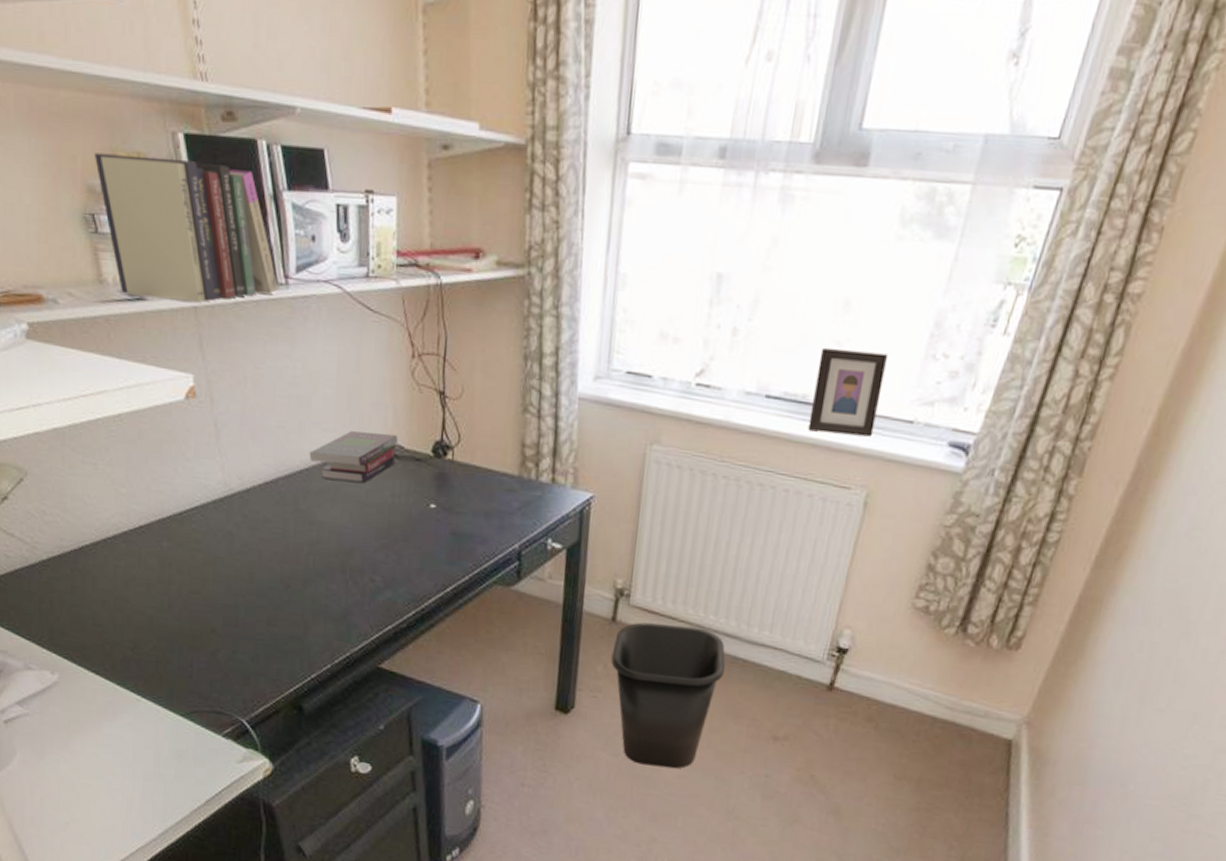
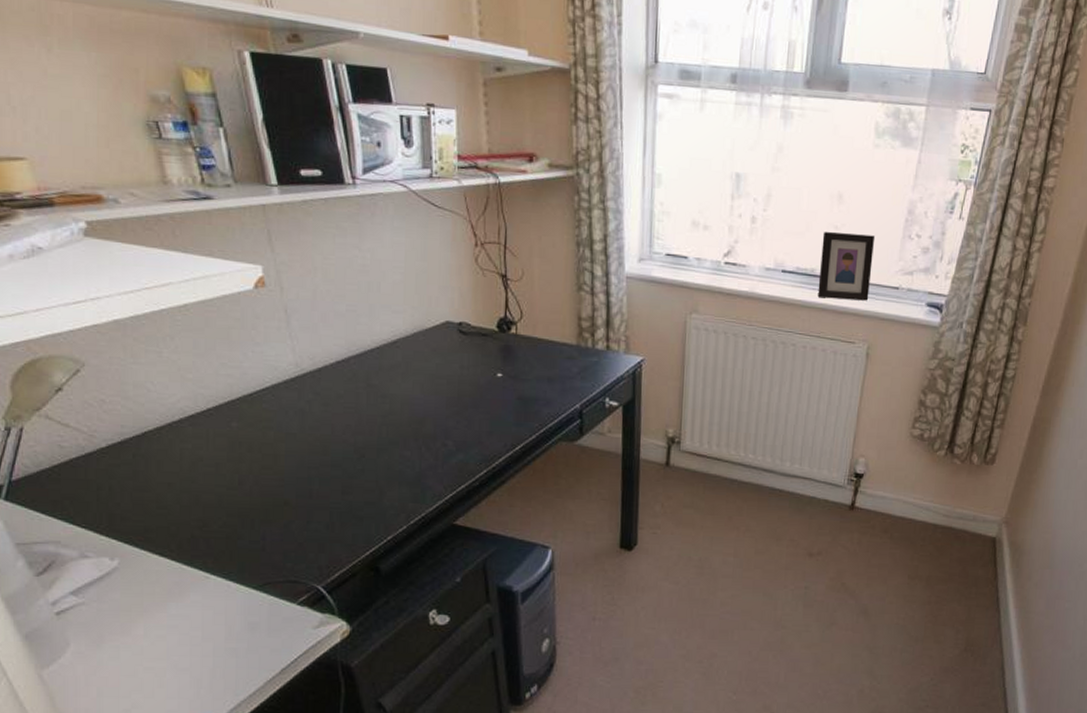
books: present [95,153,279,302] -> none [159,67,347,201]
books: present [309,431,399,484] -> none [379,312,465,358]
waste bin: present [611,622,726,769] -> none [667,464,765,590]

